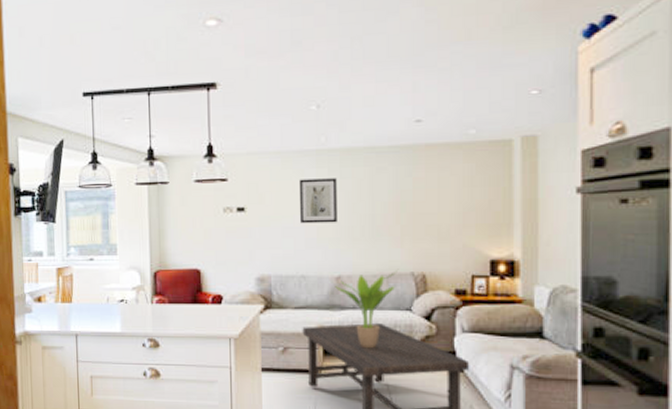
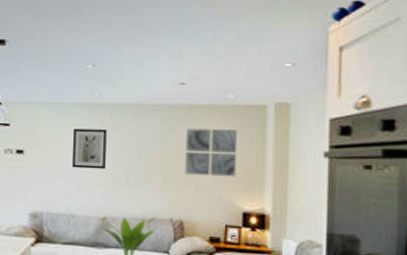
wall art: none [425,168,482,223] -> present [185,128,238,177]

